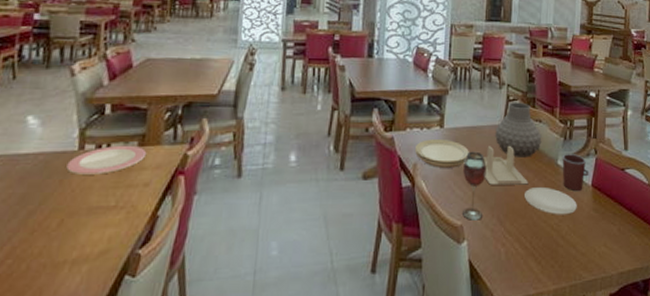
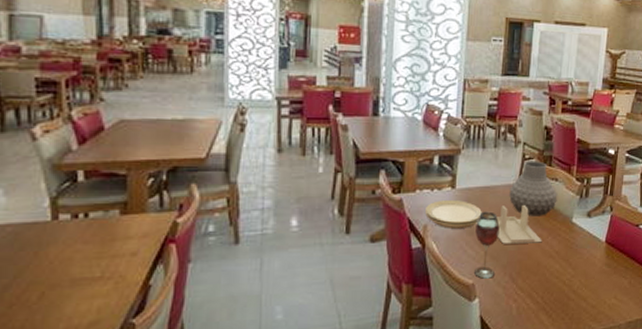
plate: present [66,145,147,175] -> none [40,213,131,246]
plate: present [525,186,577,215] -> none [538,244,590,271]
cup: present [562,154,589,190] -> none [576,212,604,247]

